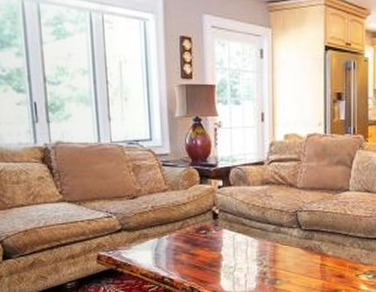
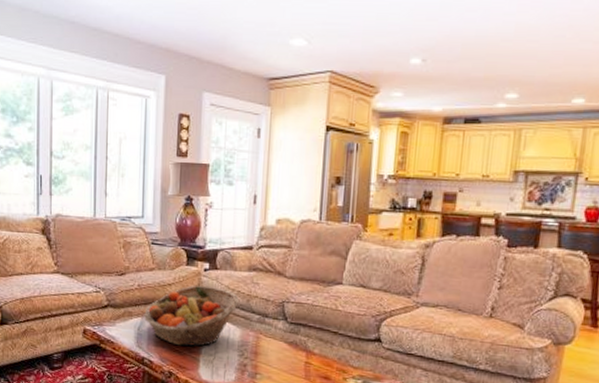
fruit basket: none [160,203,254,262] -> present [144,286,239,347]

